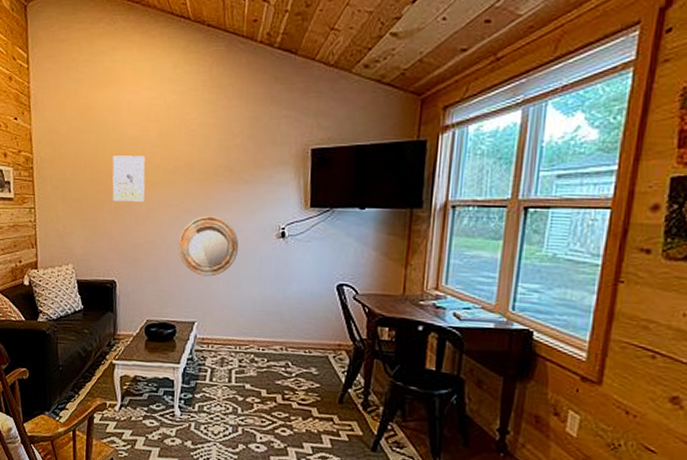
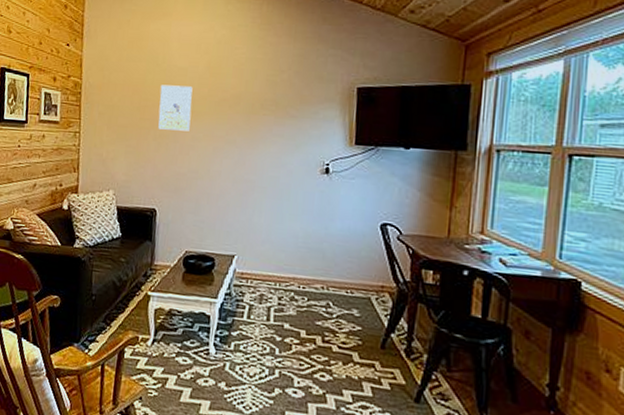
home mirror: present [178,216,239,277] -> none [221,148,283,210]

